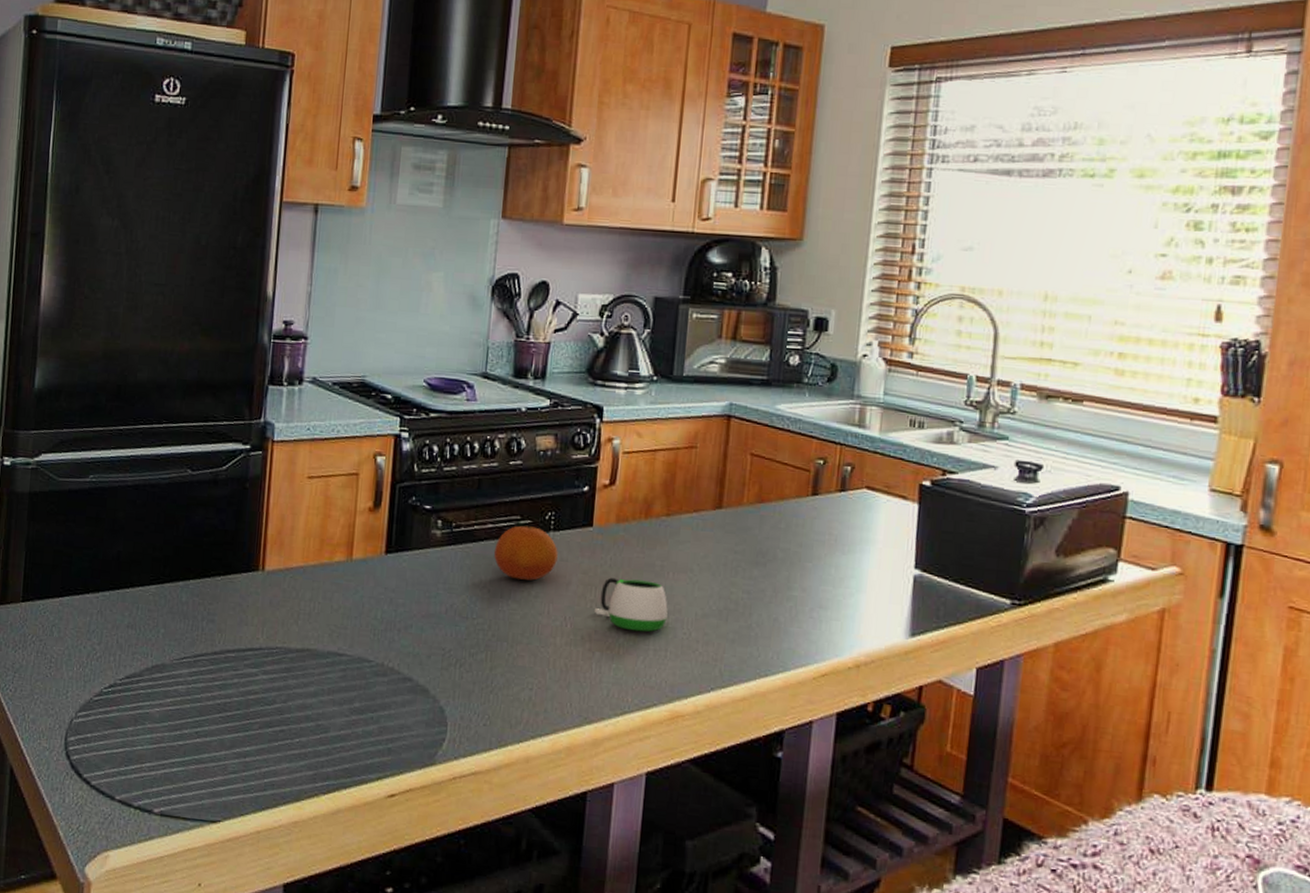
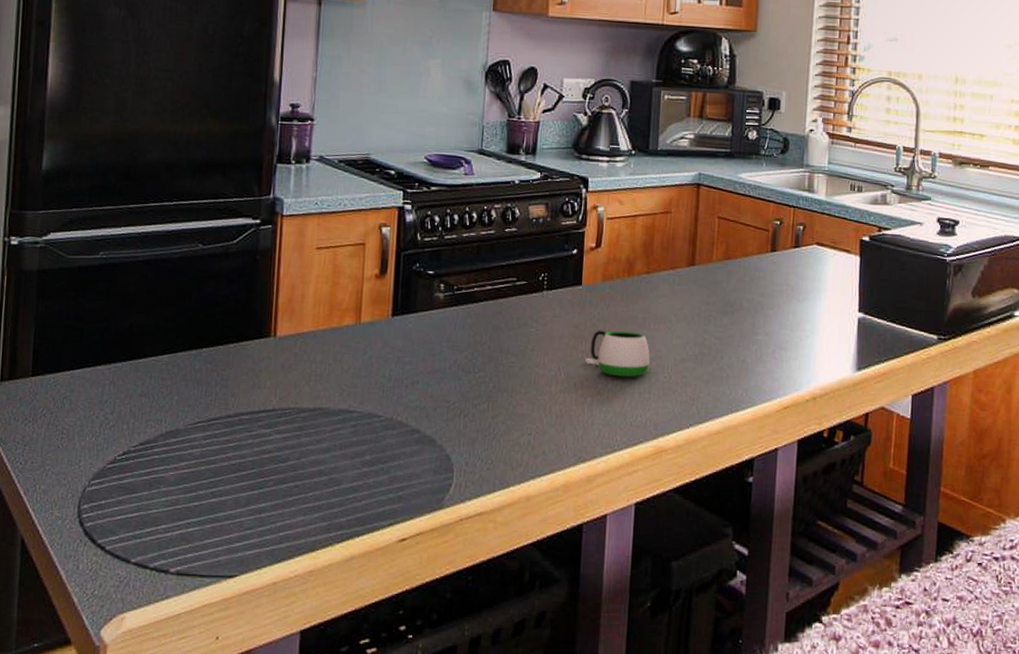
fruit: present [494,525,558,581] -> none [493,286,551,336]

